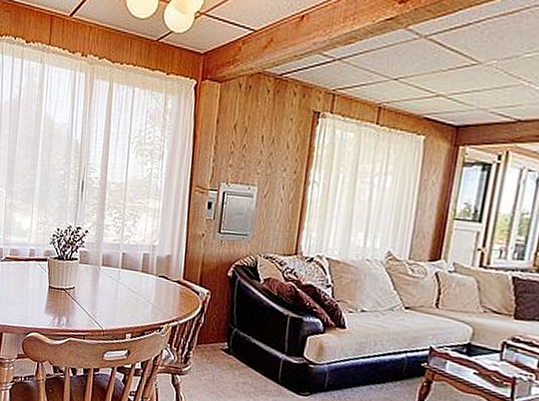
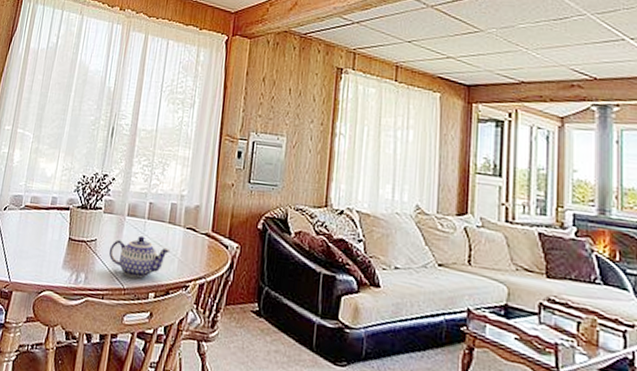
teapot: none [86,283,145,322] -> present [108,235,171,279]

